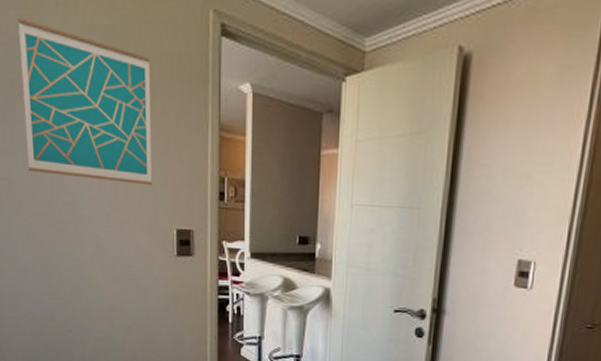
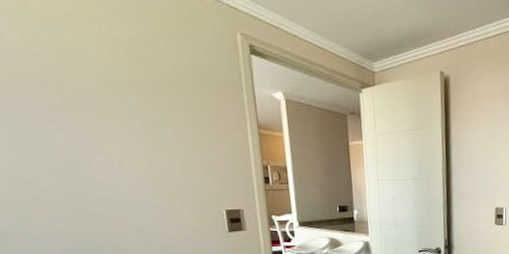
wall art: present [18,18,152,186] -> none [15,25,195,176]

